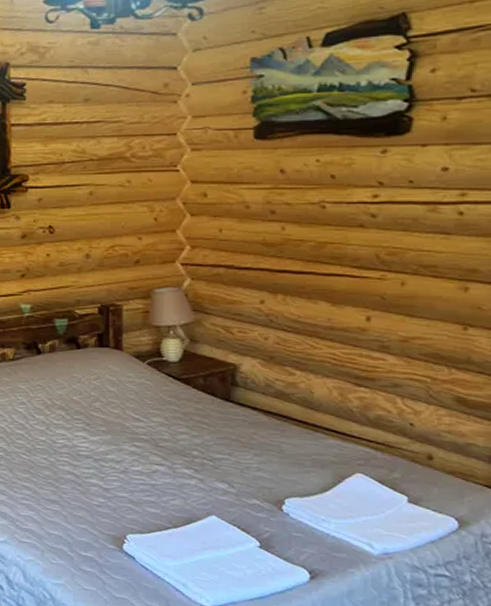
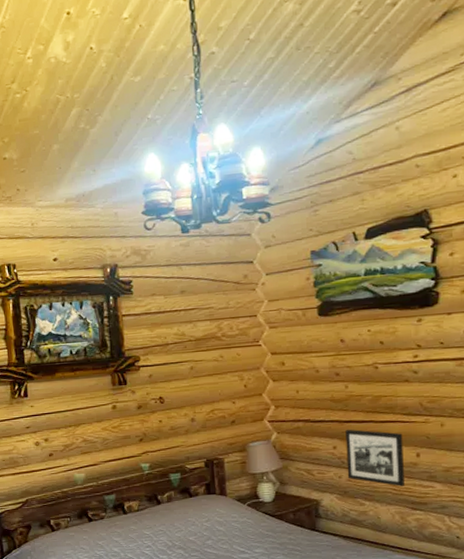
picture frame: none [275,280,351,356] -> present [345,429,406,487]

